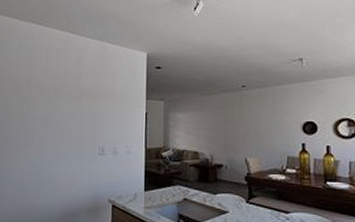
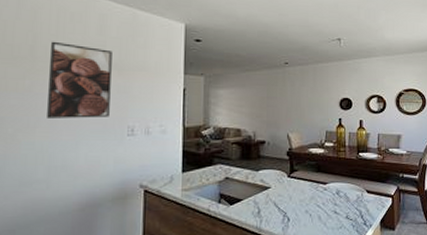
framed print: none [39,74,87,139] -> present [47,41,112,118]

